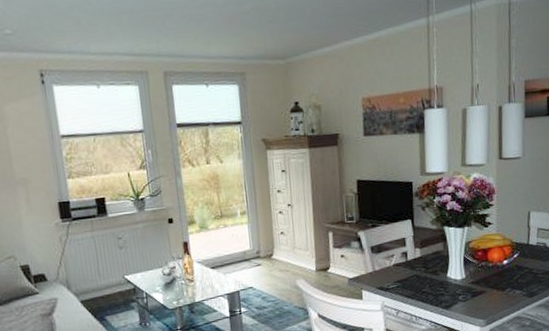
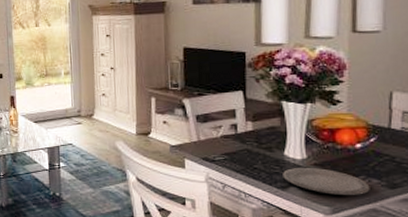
plate: none [446,285,515,308] -> present [283,168,370,195]

